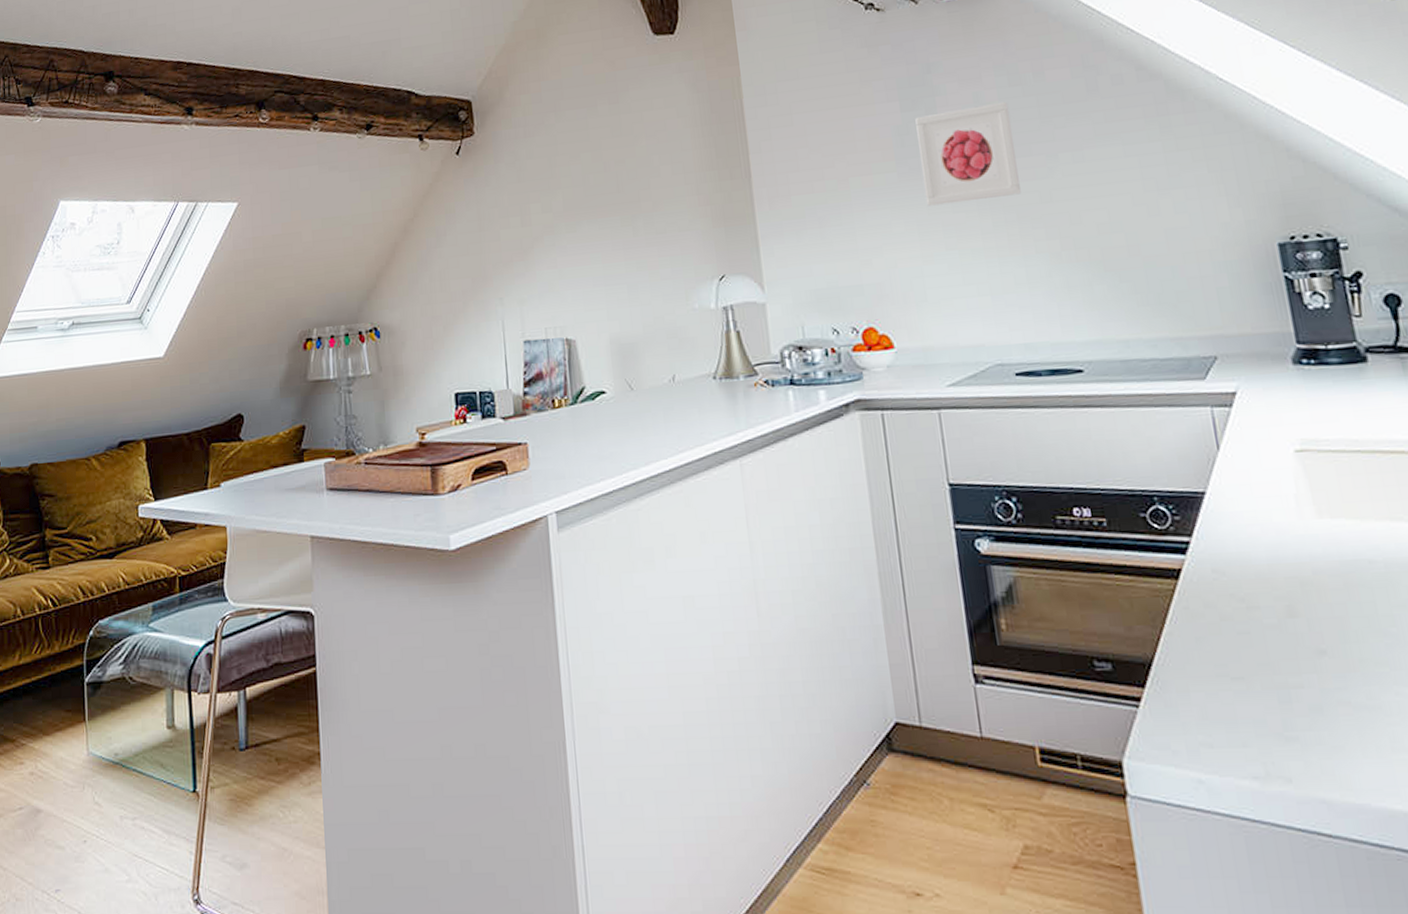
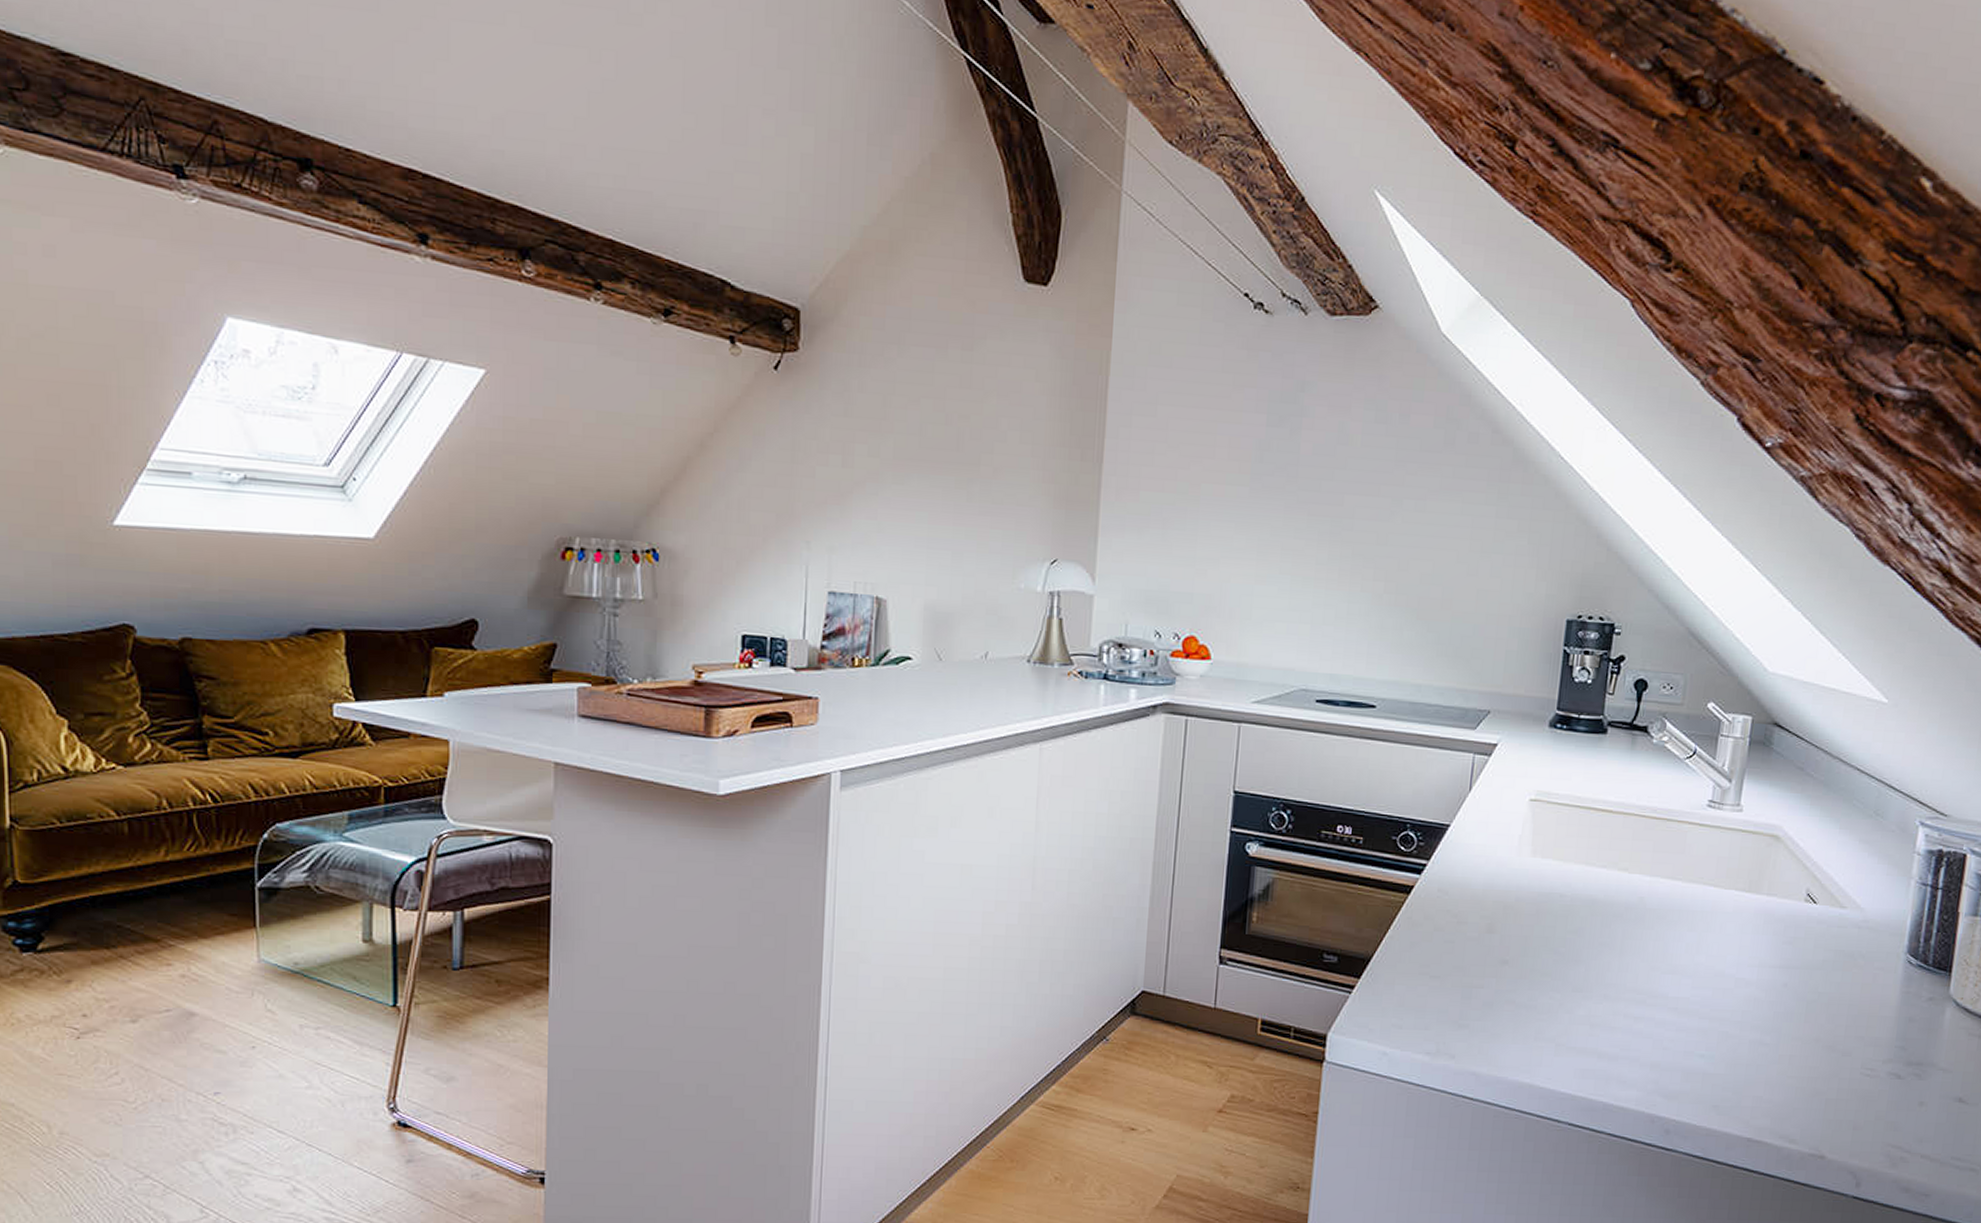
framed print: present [915,101,1021,206] -> none [1271,434,1370,532]

